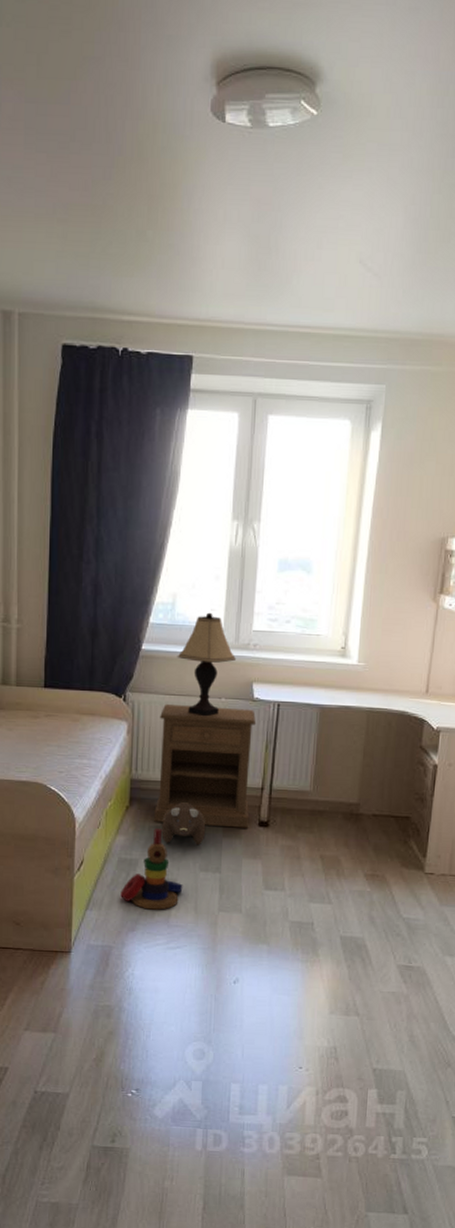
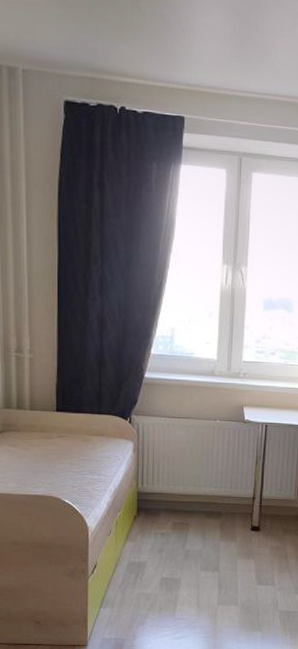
stacking toy: present [120,828,183,910] -> none [131,535,186,606]
nightstand: present [154,705,257,828] -> none [159,426,247,533]
plush toy: present [161,802,206,846] -> none [166,511,205,549]
lamp: present [177,612,237,717] -> none [176,345,229,437]

